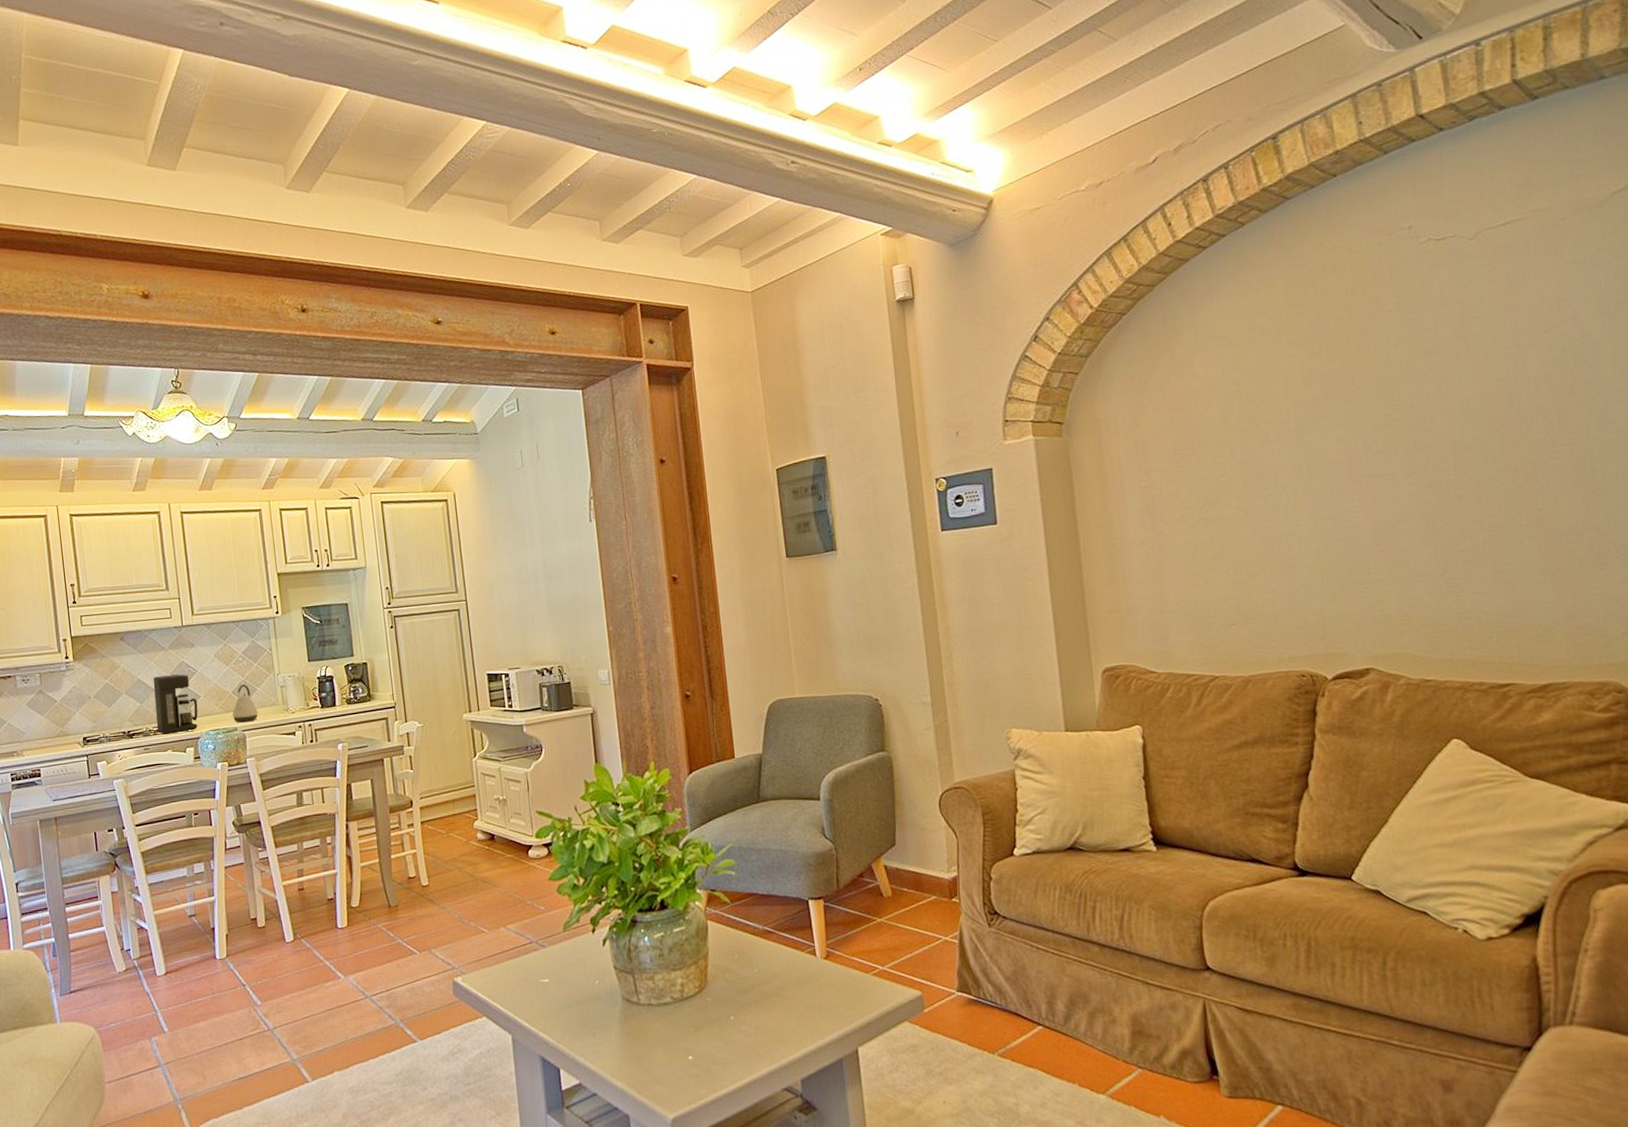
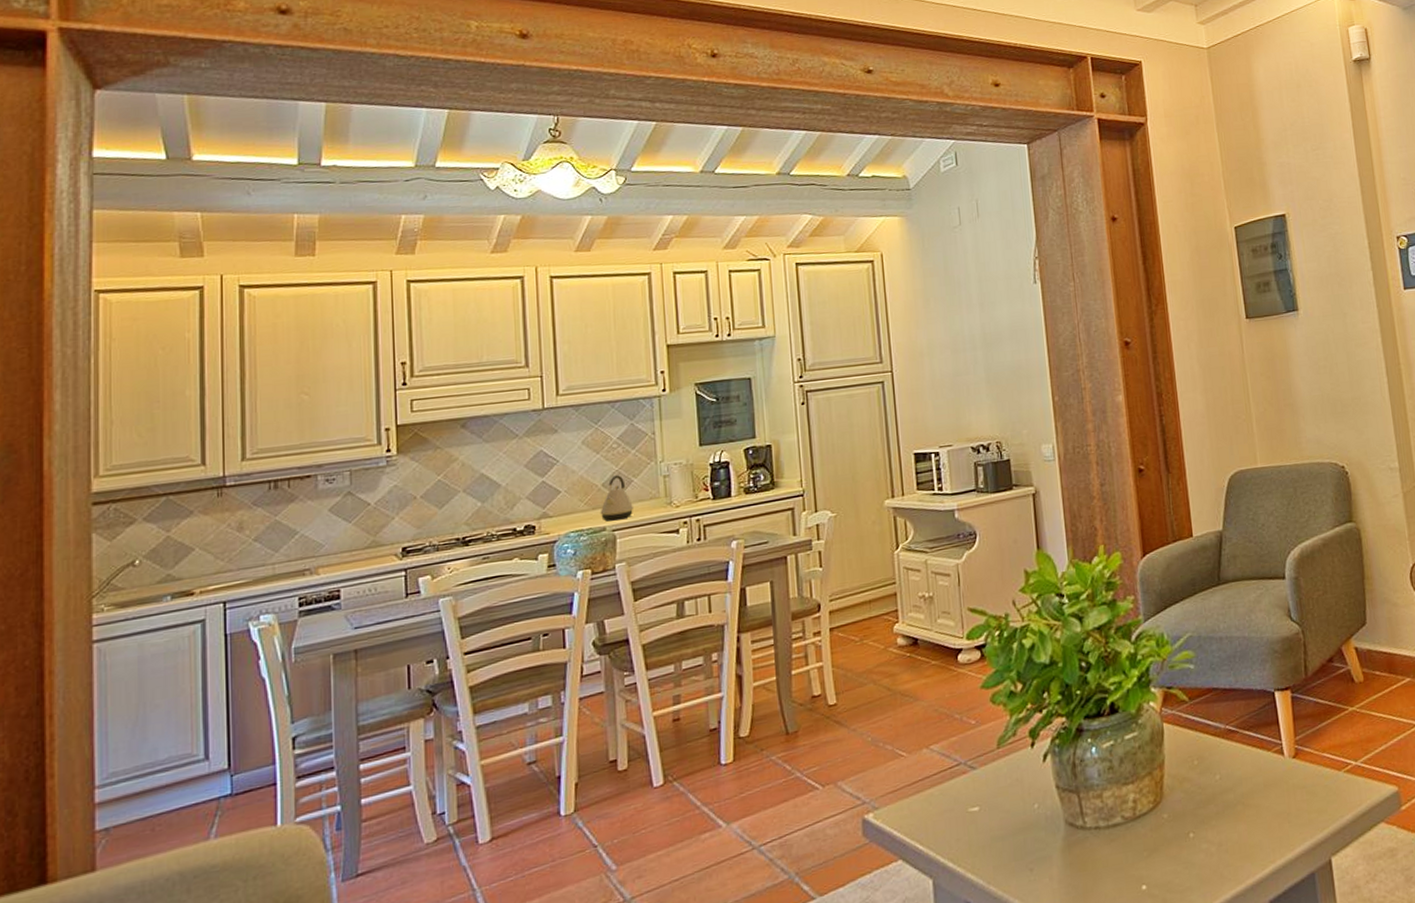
coffee maker: present [153,674,198,734] -> none [500,465,557,539]

